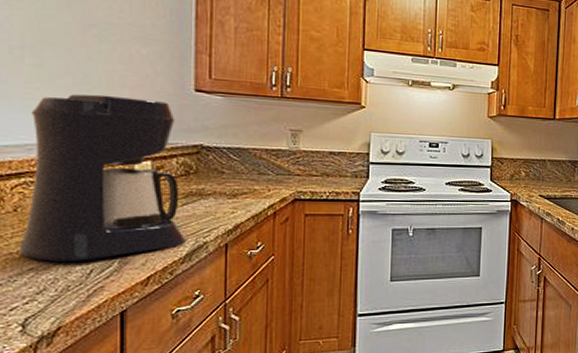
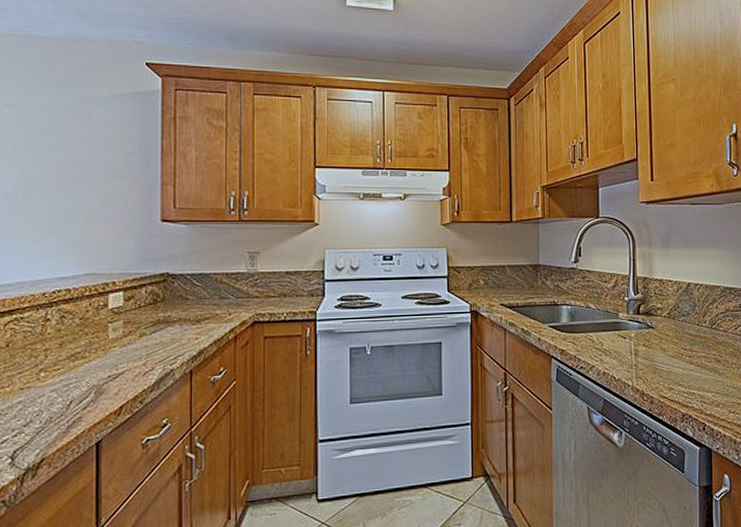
coffee maker: present [19,94,186,261] -> none [10,231,154,394]

